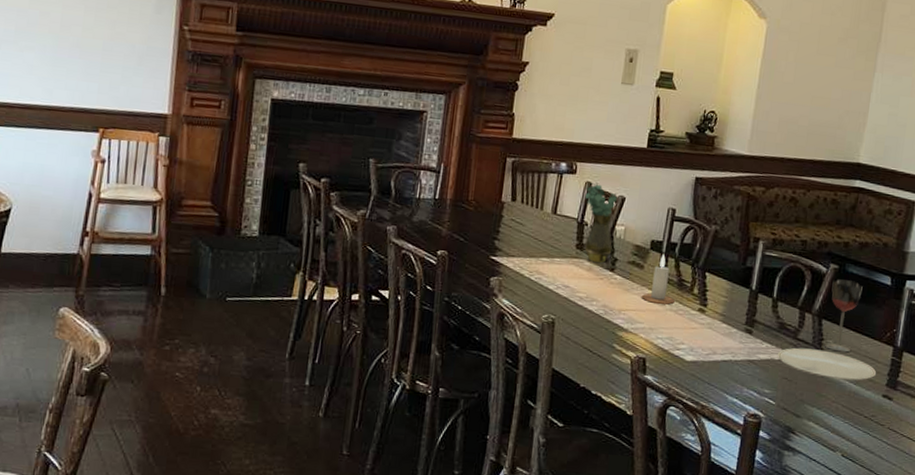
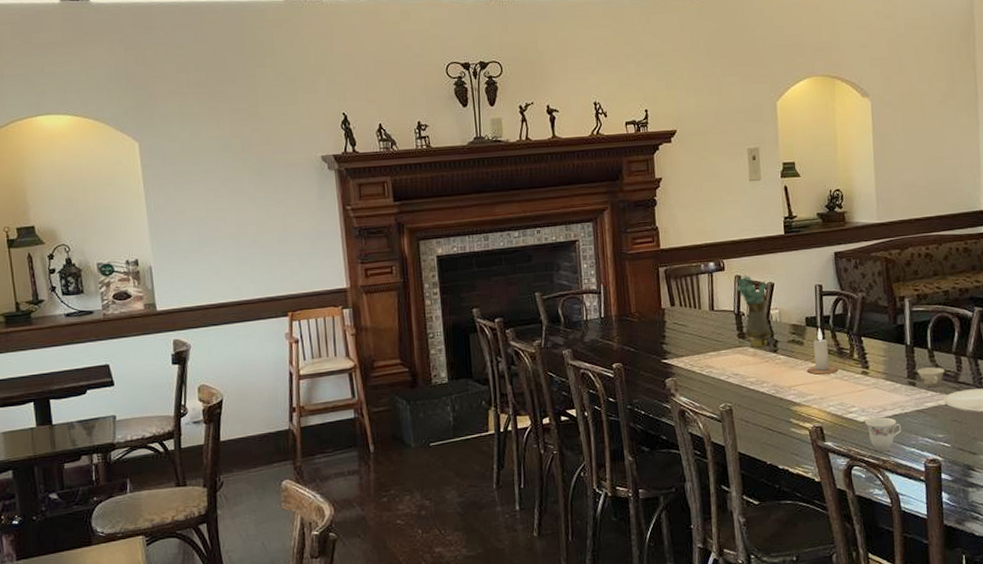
teacup: none [691,359,729,397] -> present [865,417,902,452]
teacup: none [756,317,786,340] -> present [917,367,945,388]

